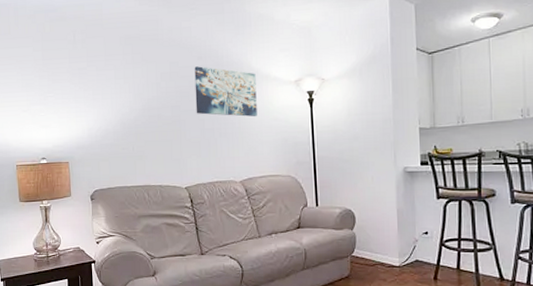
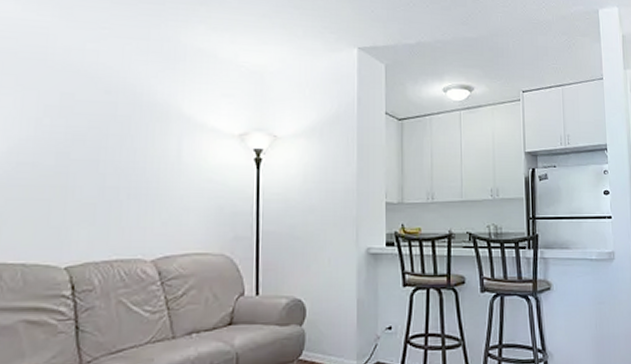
wall art: present [194,66,257,117] -> none [94,102,187,175]

